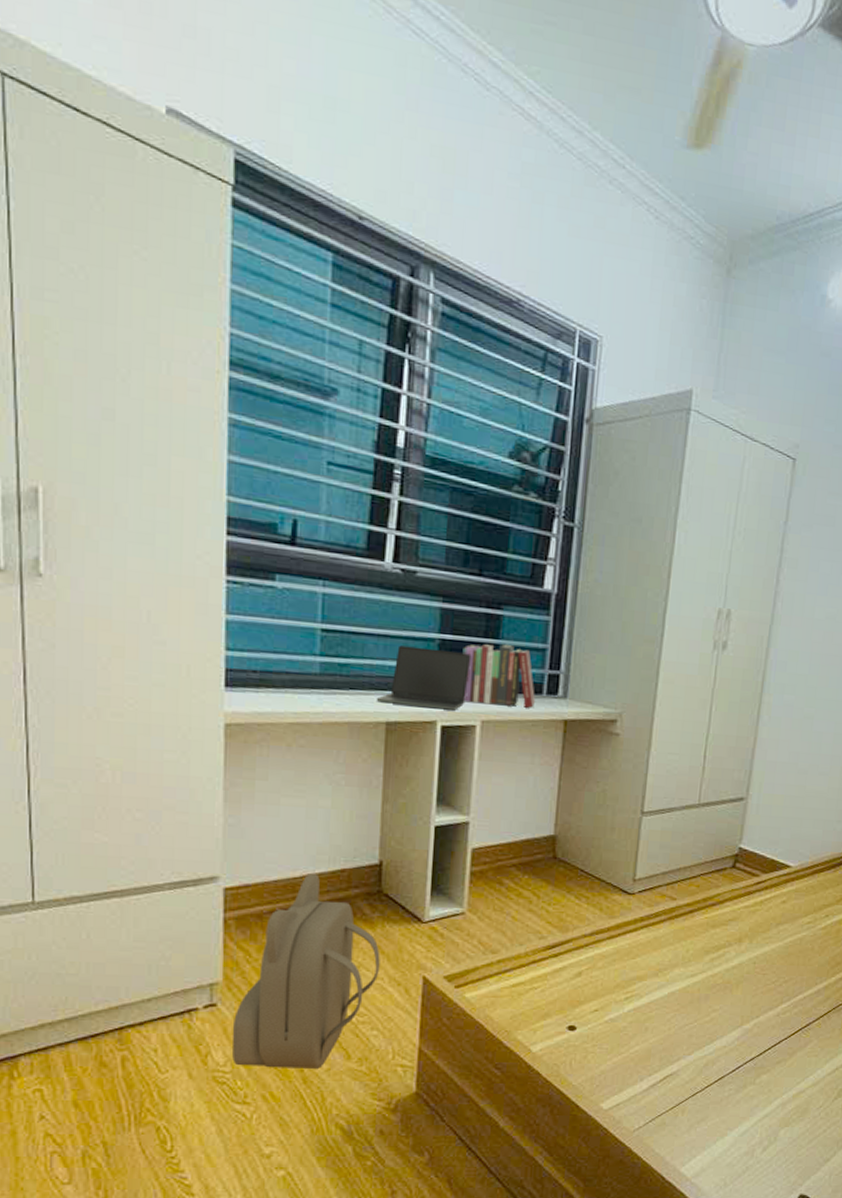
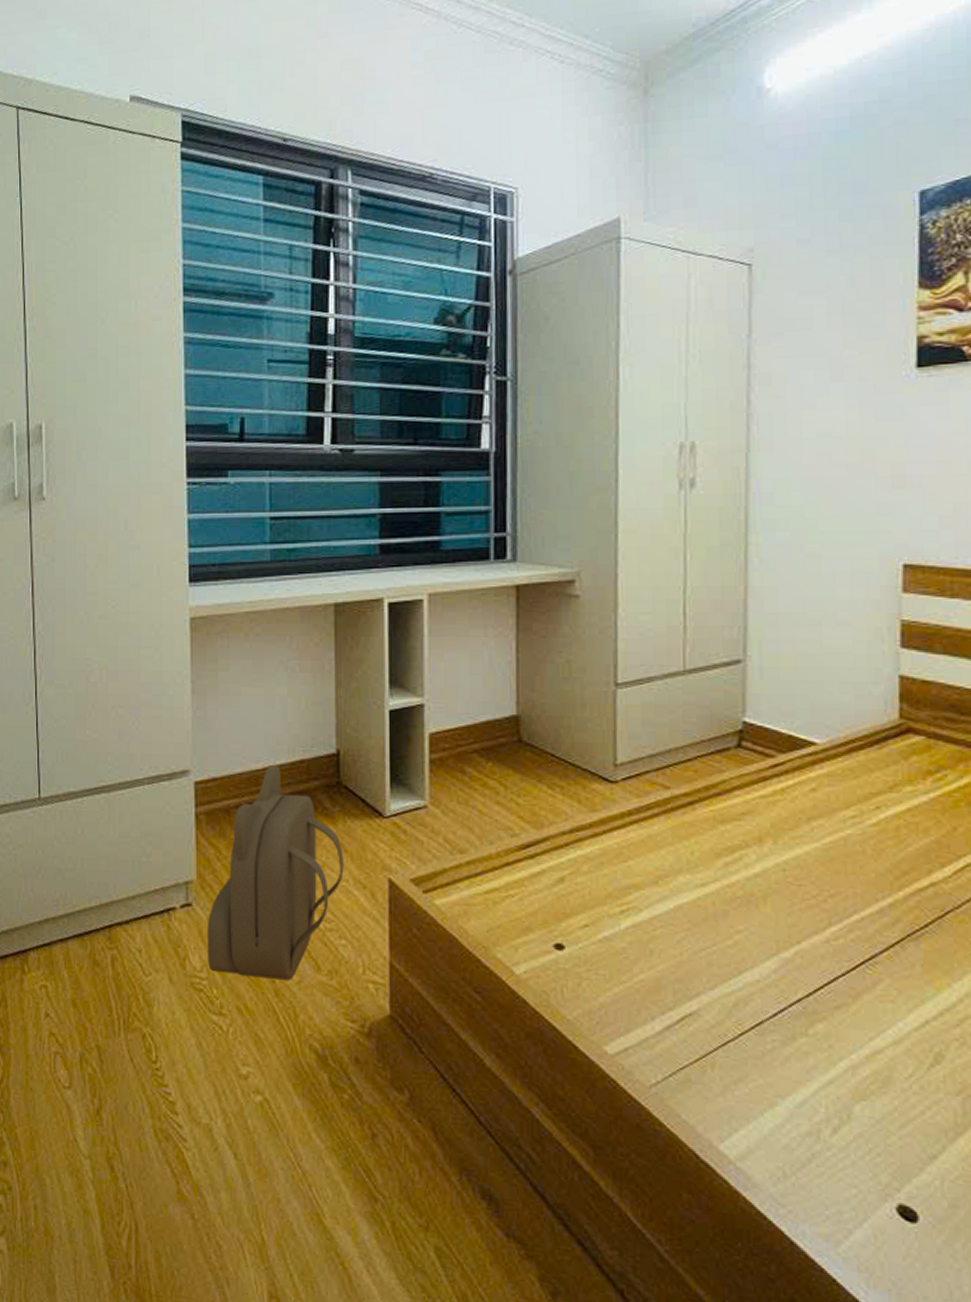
laptop: present [376,645,471,710] -> none [323,524,413,586]
books: present [462,644,536,708] -> none [404,512,484,576]

